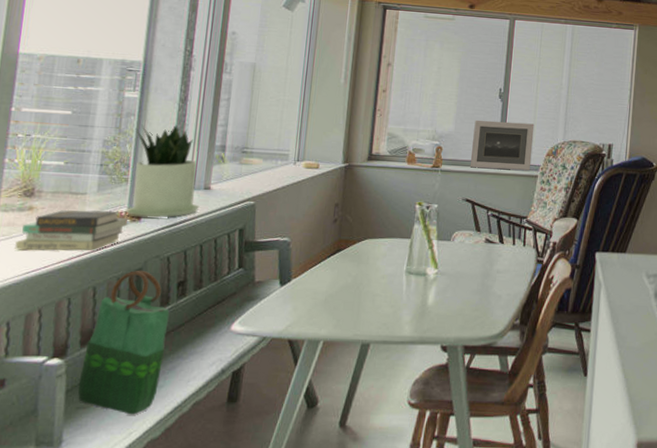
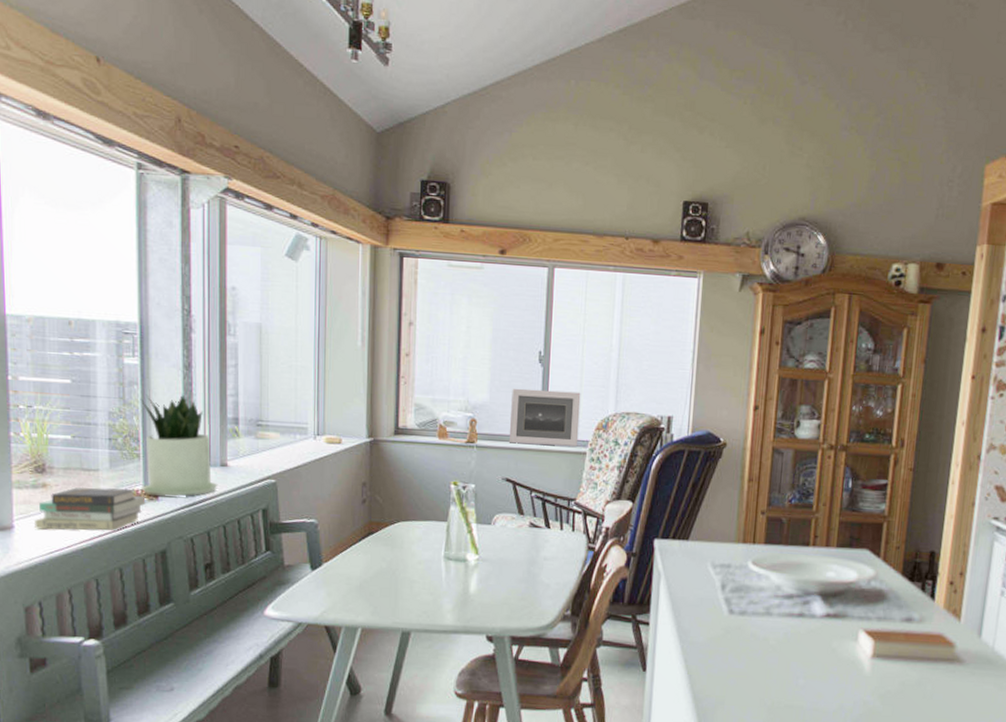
tote bag: present [77,270,170,415] -> none [118,551,200,697]

